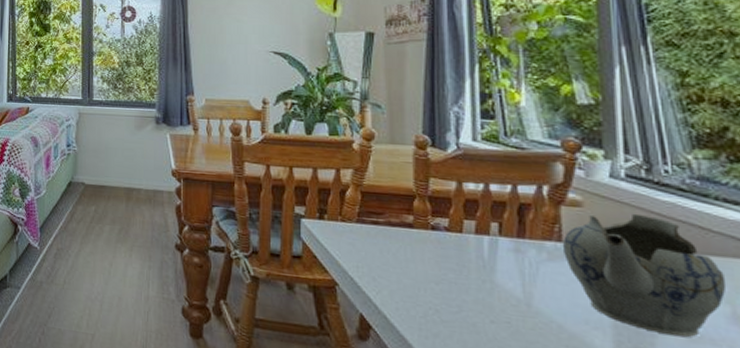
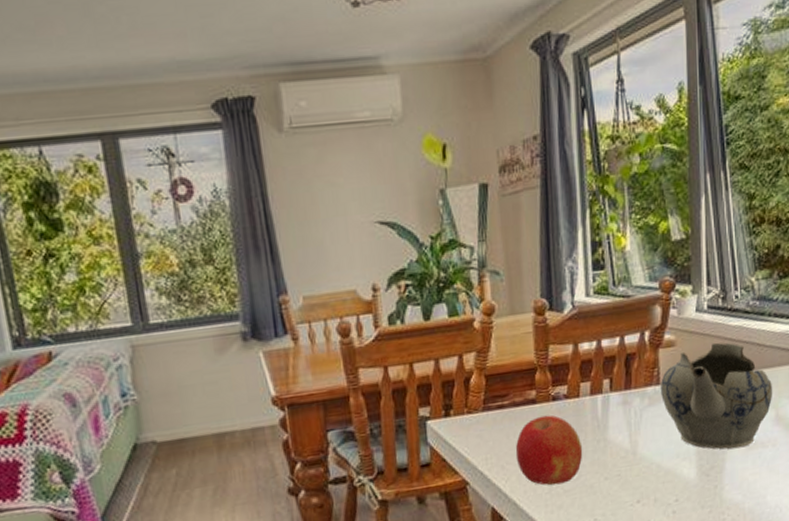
fruit: none [388,241,465,313] -> present [515,415,583,486]

